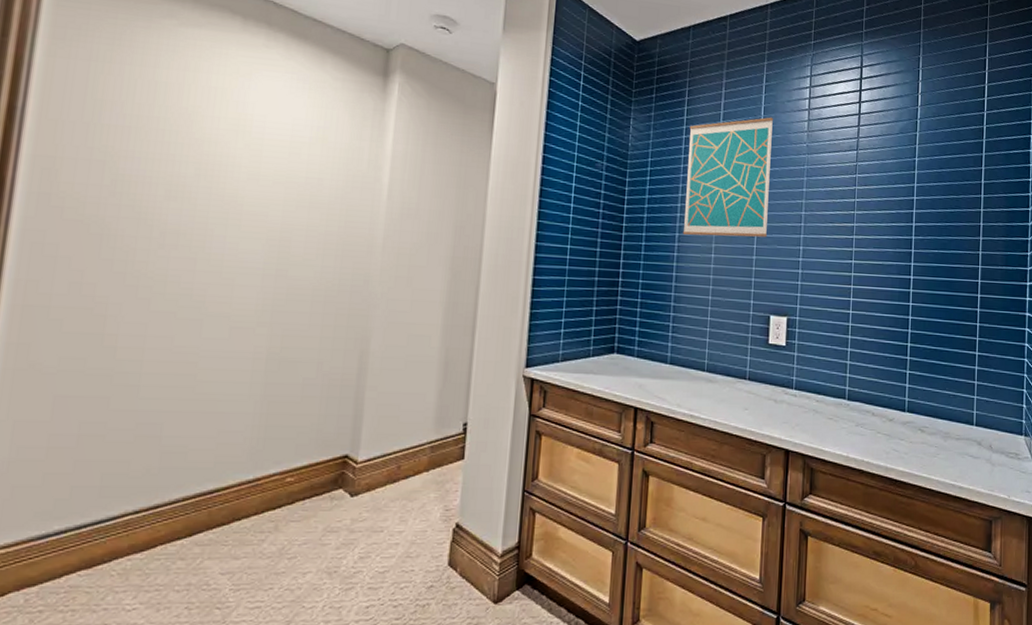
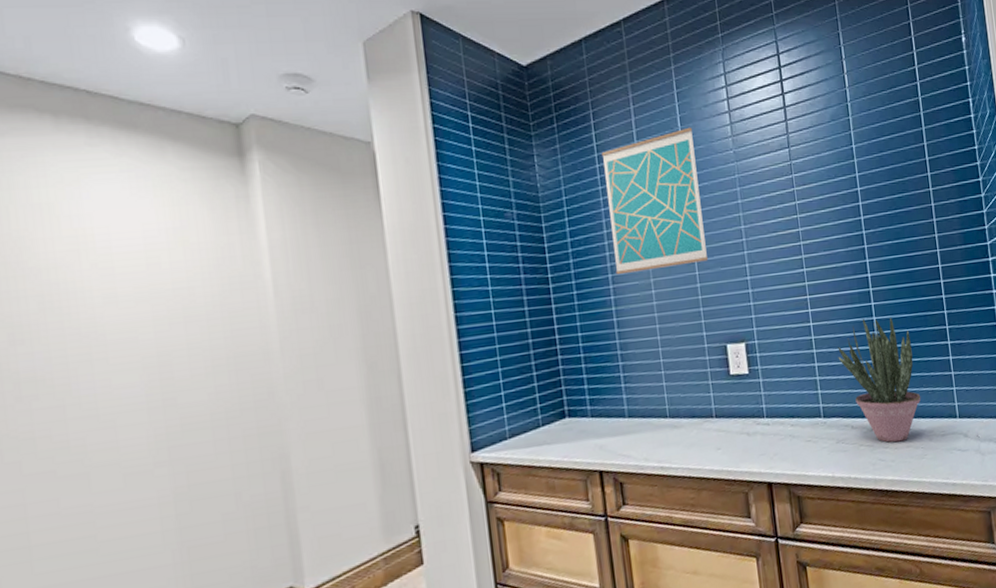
potted plant: none [870,315,942,437] -> present [838,317,921,443]

